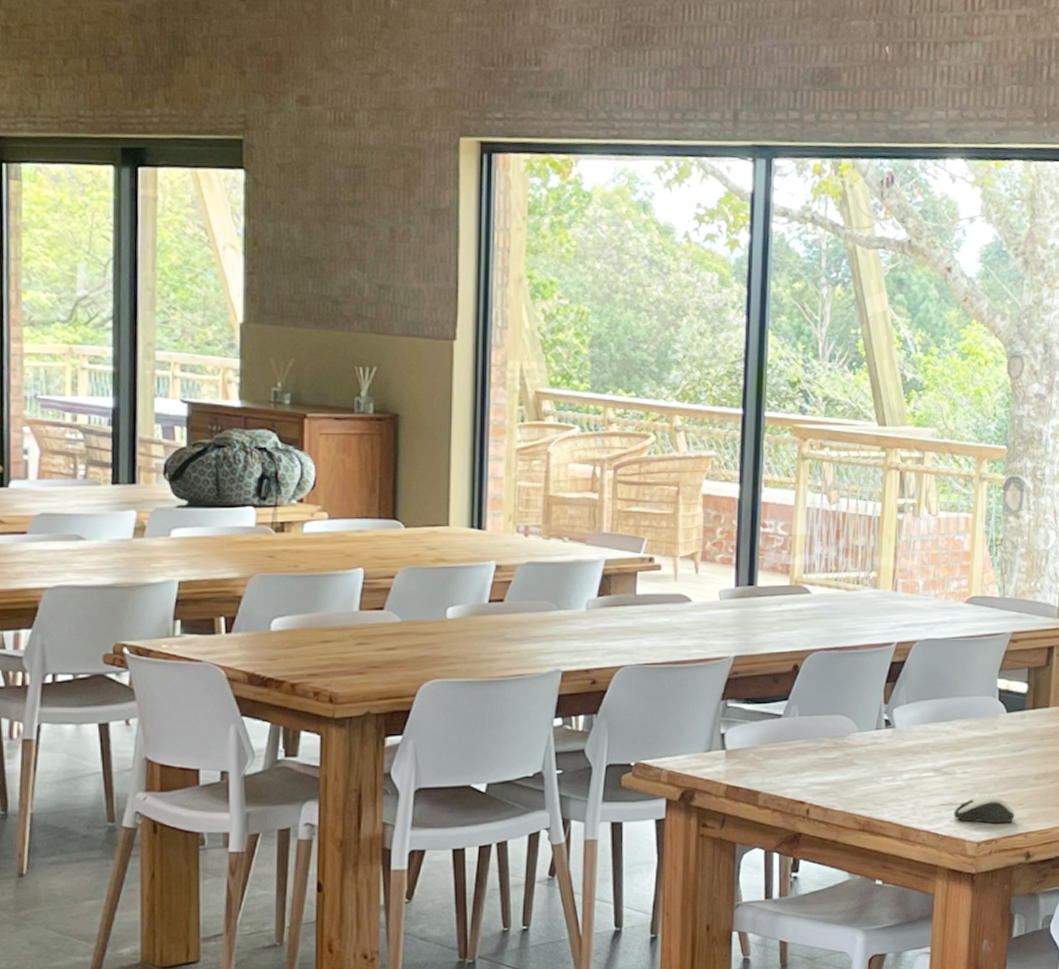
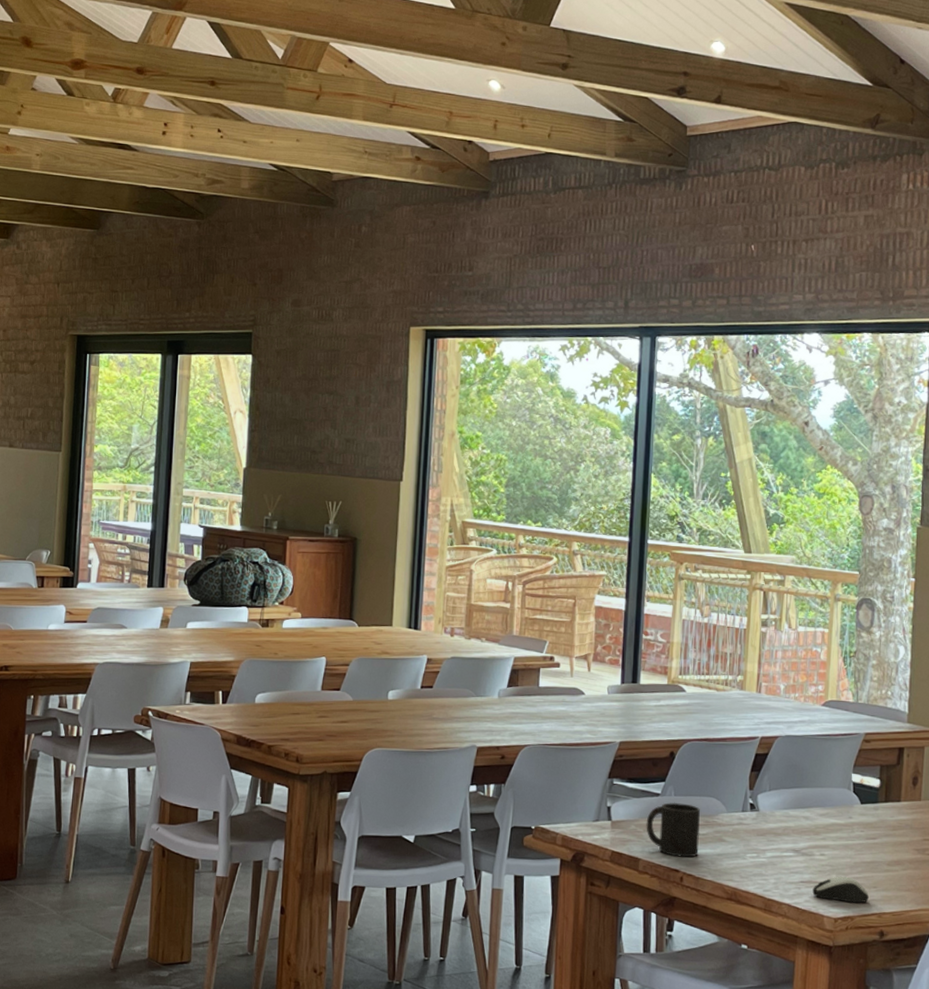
mug: none [766,723,829,787] -> present [646,802,700,858]

